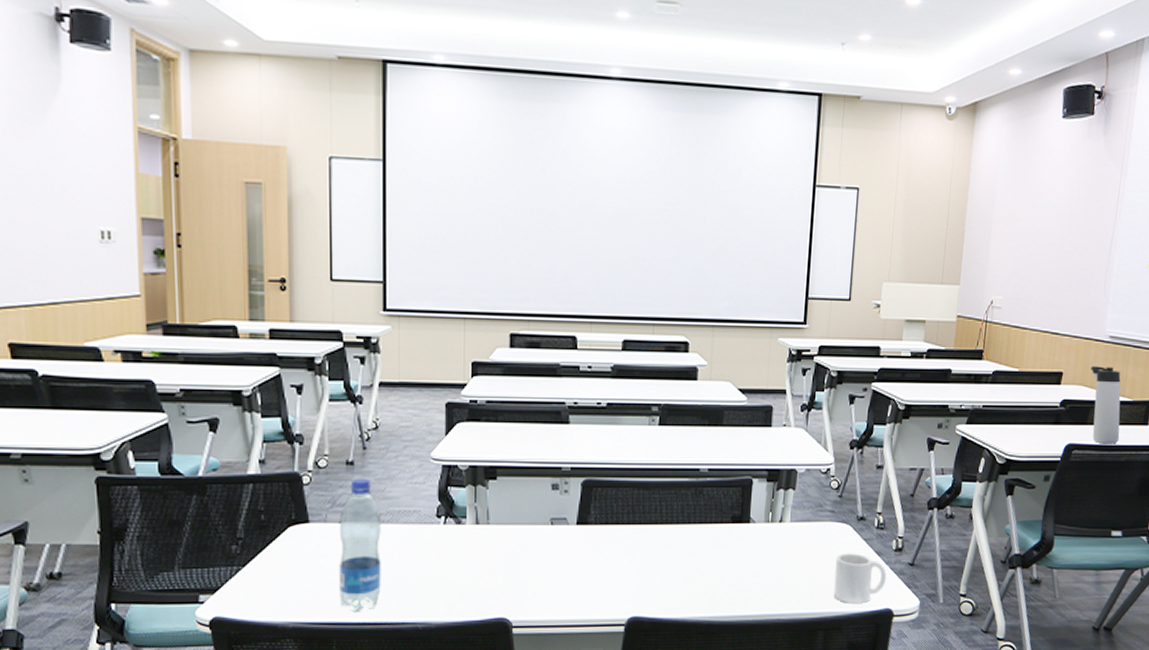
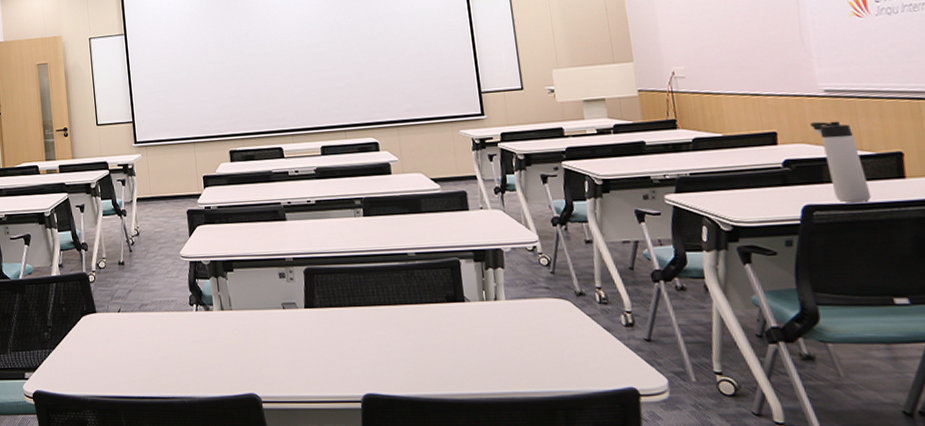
bottle: present [339,478,381,613] -> none [118,275,154,388]
mug: present [833,553,886,605] -> none [561,329,623,383]

